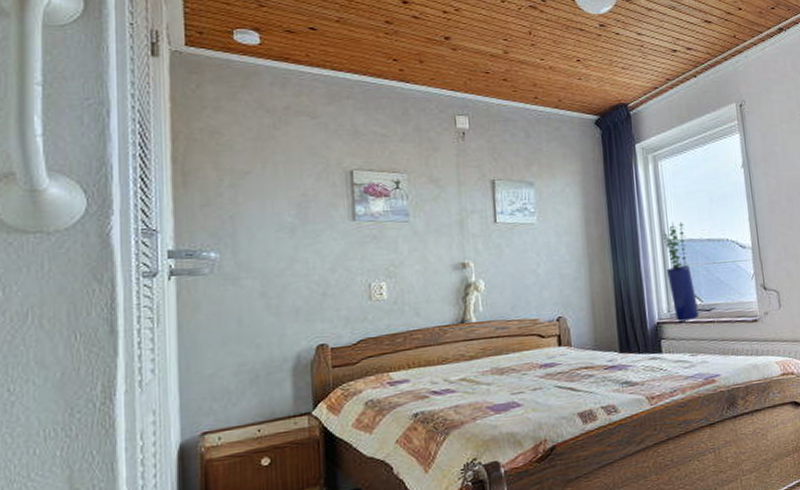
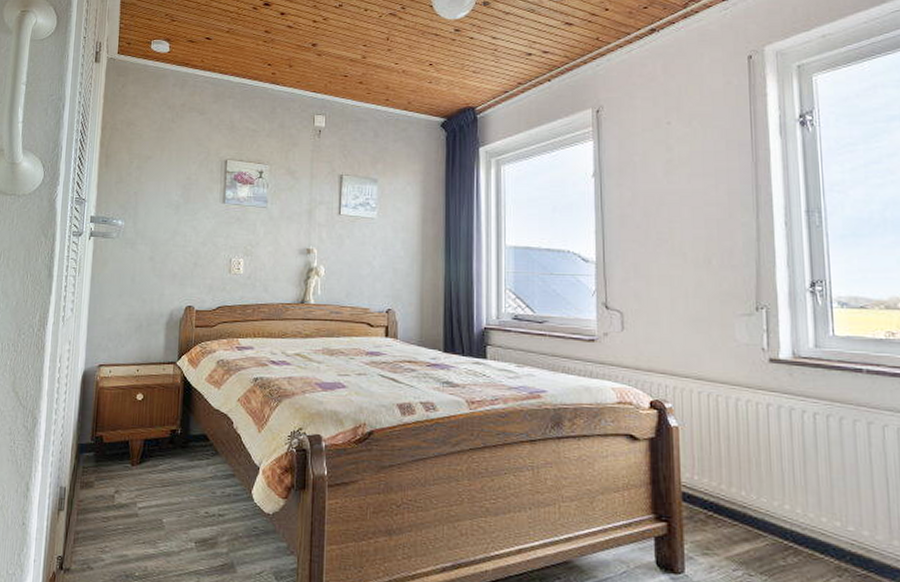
vase: present [662,221,700,321] -> none [499,227,531,330]

